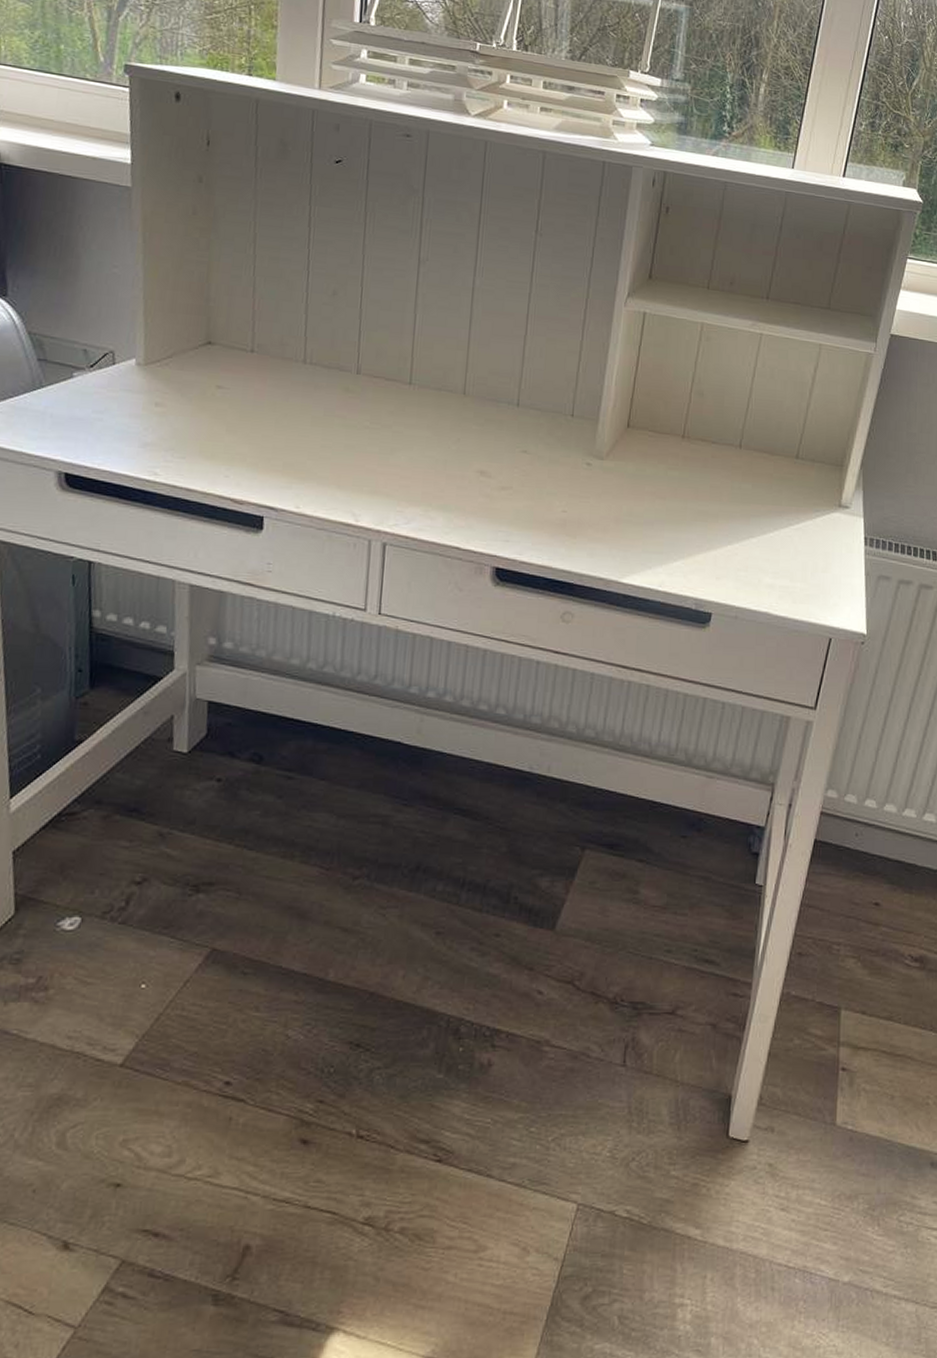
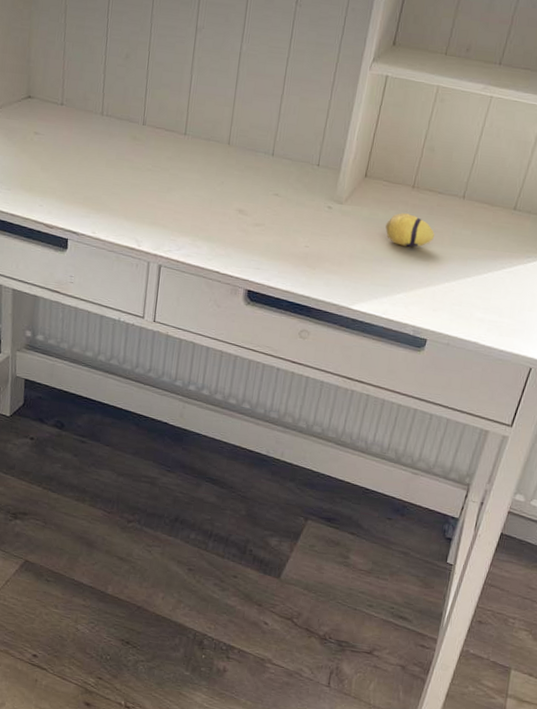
decorative egg: none [655,467,711,506] -> present [385,213,435,247]

